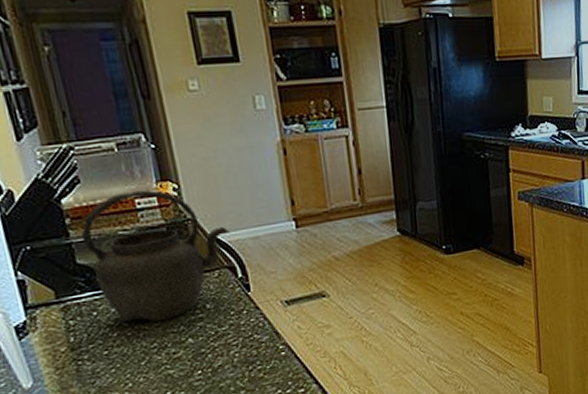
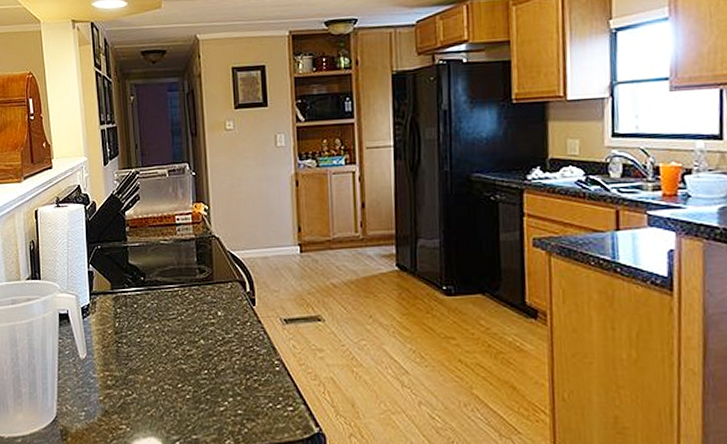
kettle: present [81,189,230,322] -> none [135,208,244,321]

